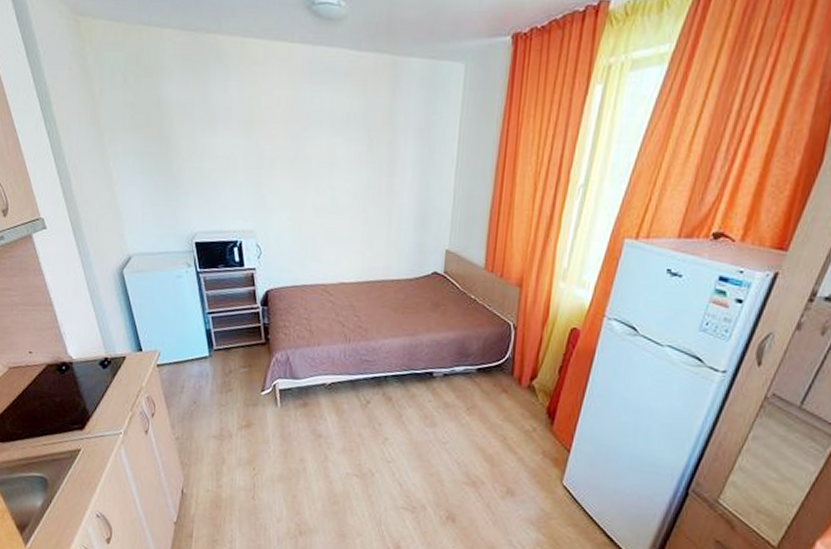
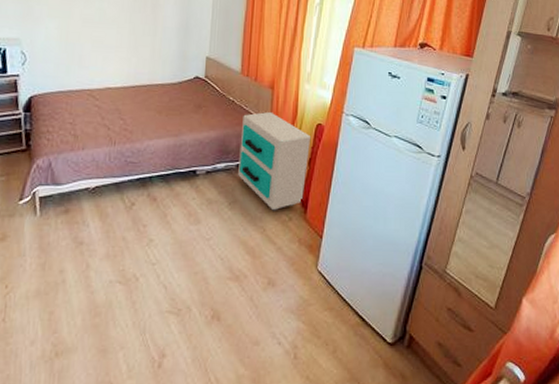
nightstand: none [478,313,563,420] -> present [238,112,310,211]

